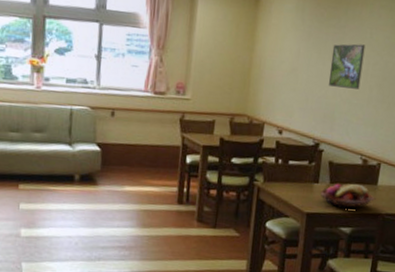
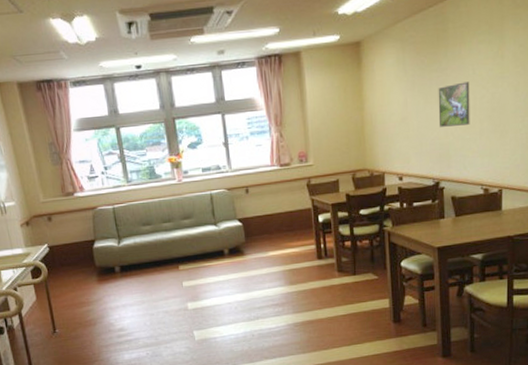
fruit basket: present [319,183,376,209] -> none [447,213,502,238]

